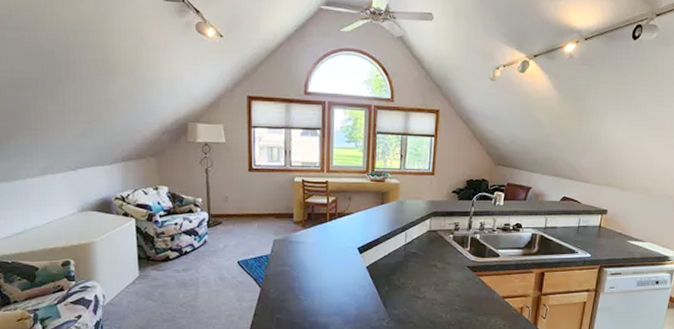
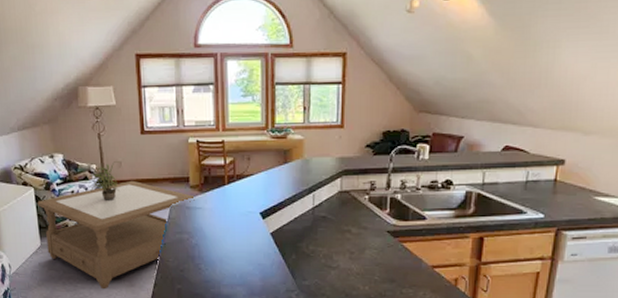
coffee table: none [138,214,298,319] -> present [37,180,195,290]
potted plant: none [192,196,225,233] -> present [87,161,119,200]

